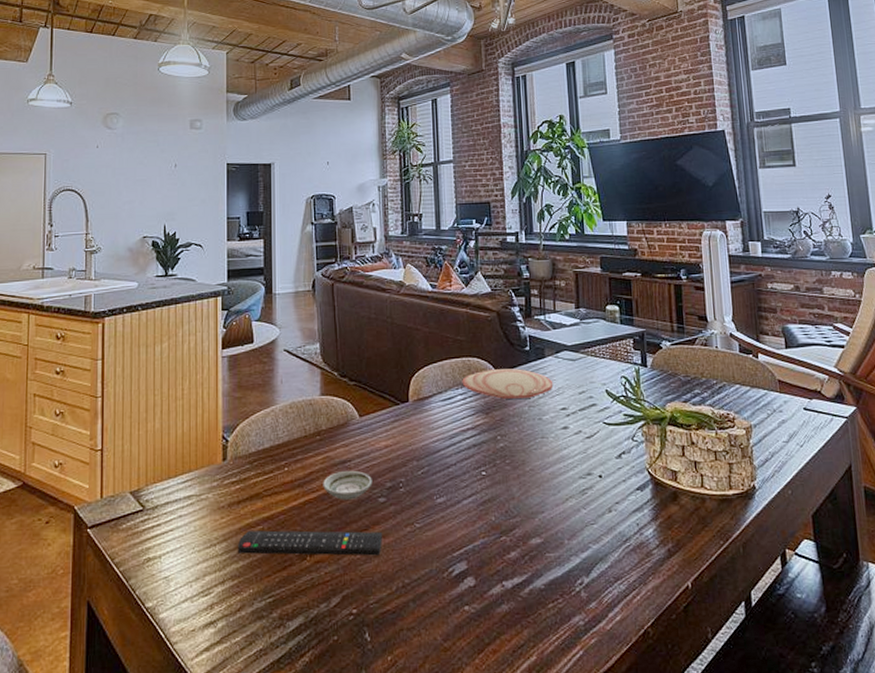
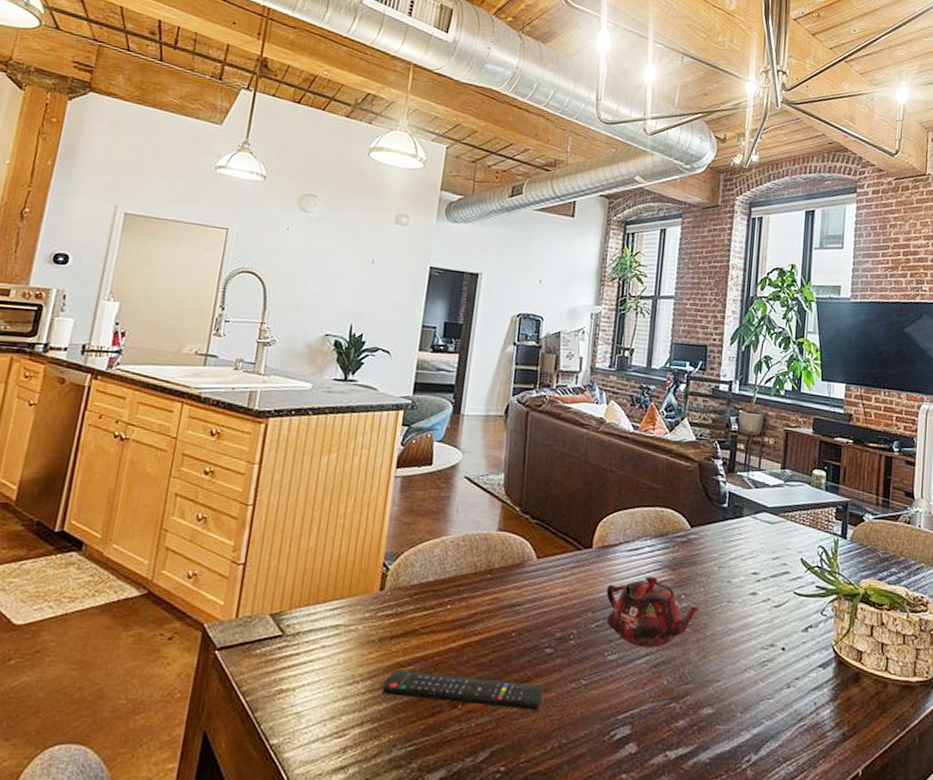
saucer: present [323,470,372,500] -> none [486,614,542,647]
teapot: none [427,422,518,488] -> present [606,576,701,648]
plate: present [462,368,554,399] -> none [652,523,748,558]

